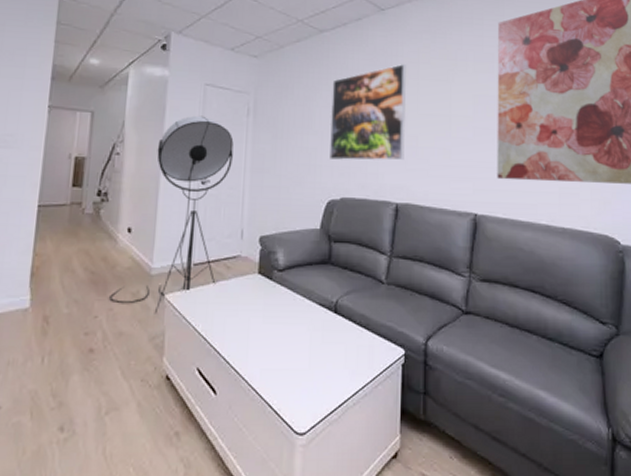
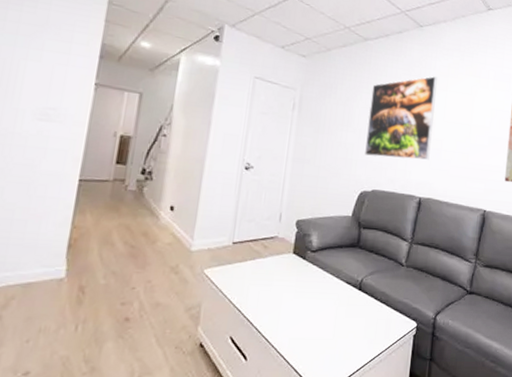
floor lamp: present [109,115,234,314] -> none [148,105,279,287]

